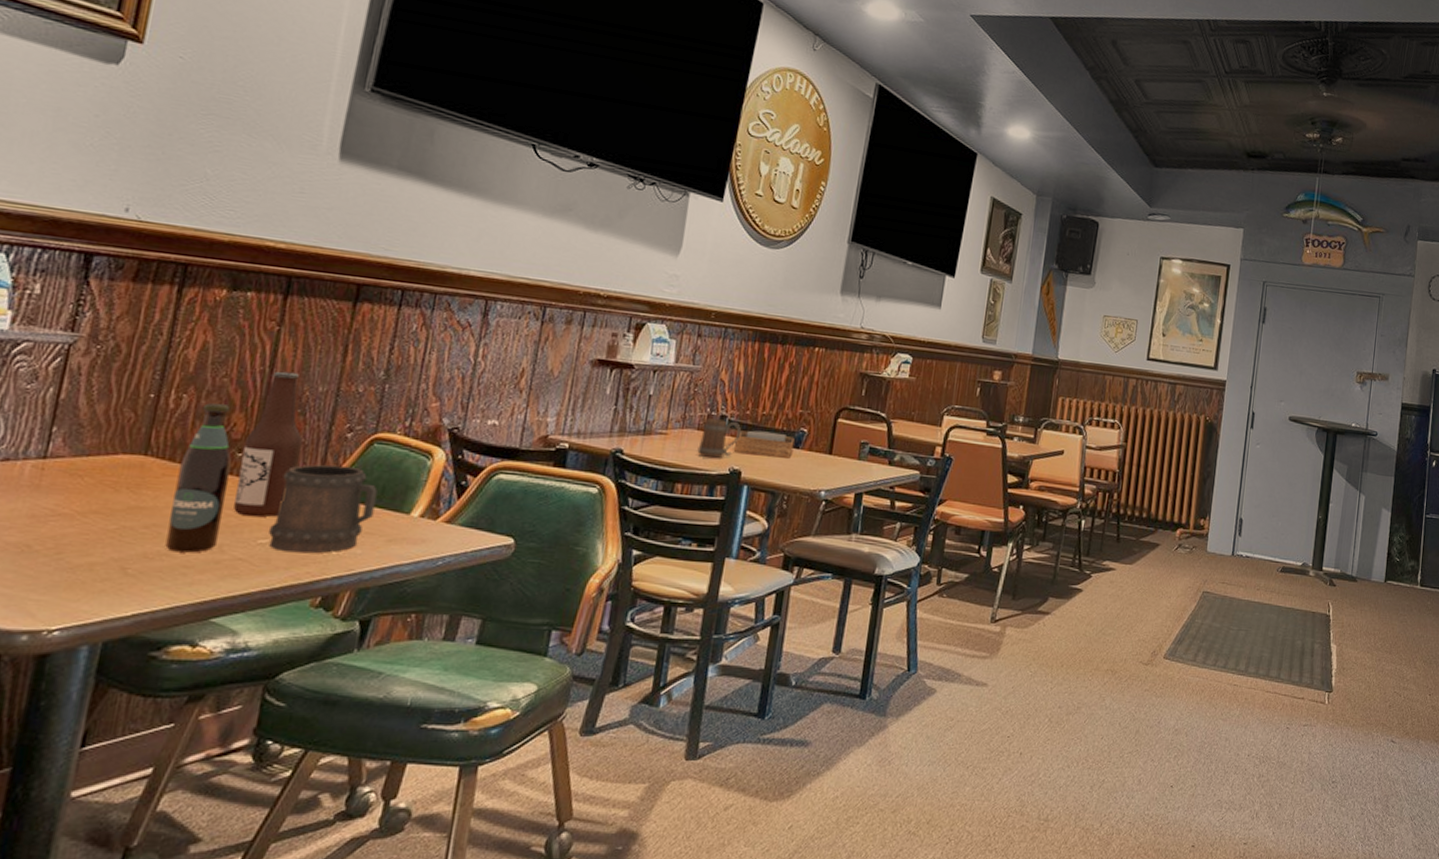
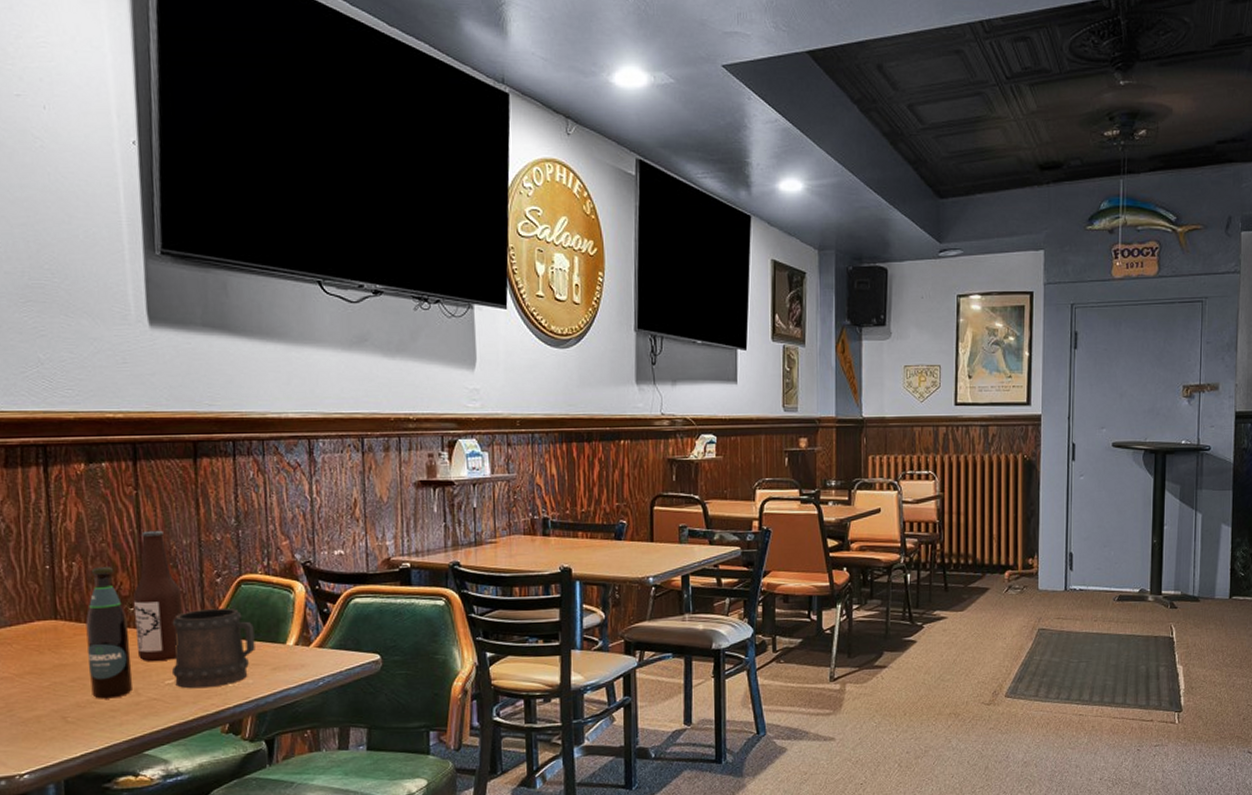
beer mug: present [697,417,742,458] -> none [527,521,565,559]
napkin holder: present [733,430,795,460] -> none [560,527,616,552]

